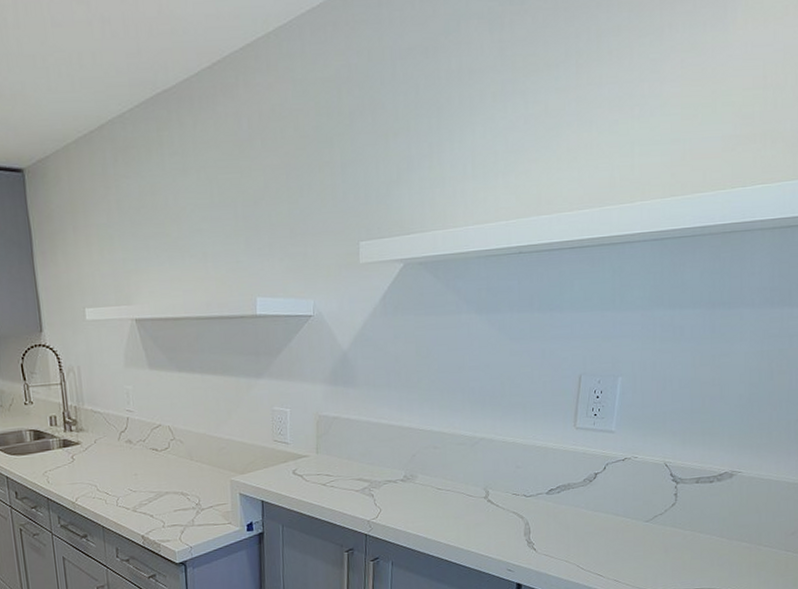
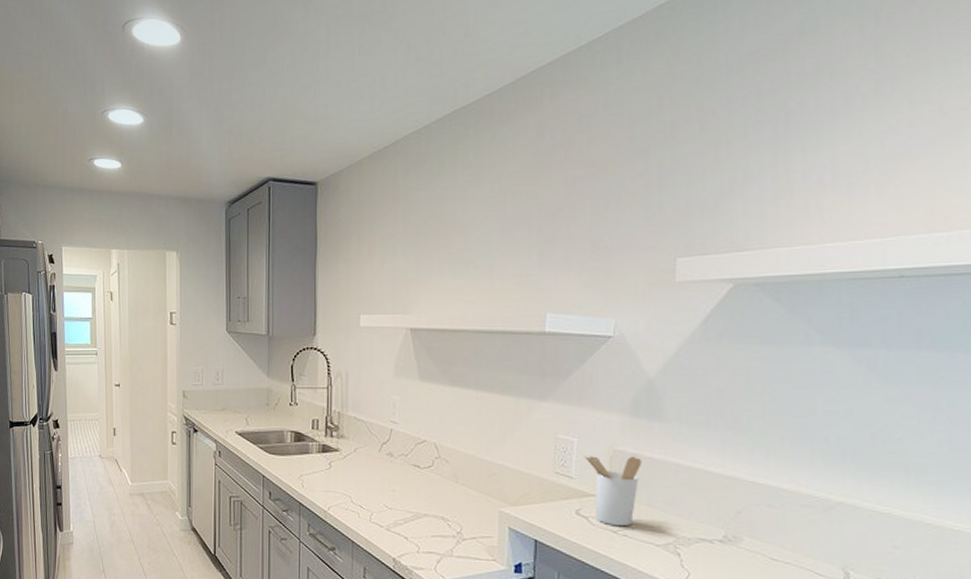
utensil holder: none [295,419,342,480] -> present [582,454,642,527]

